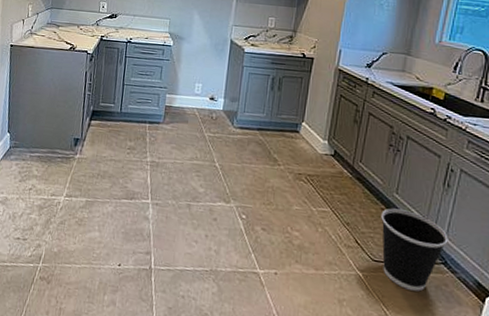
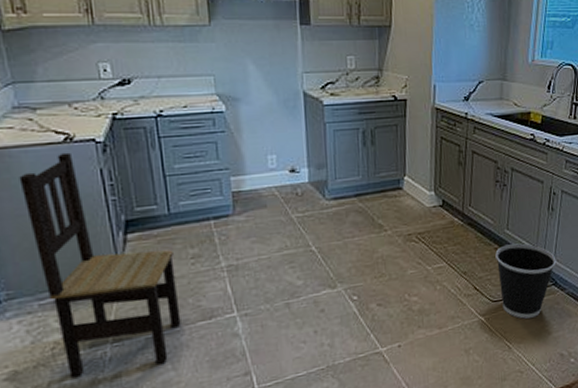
dining chair: none [35,56,118,224] -> present [19,152,181,379]

